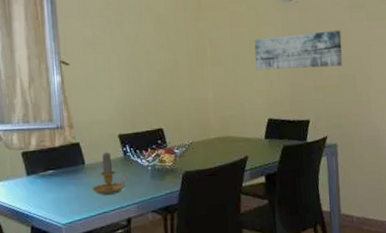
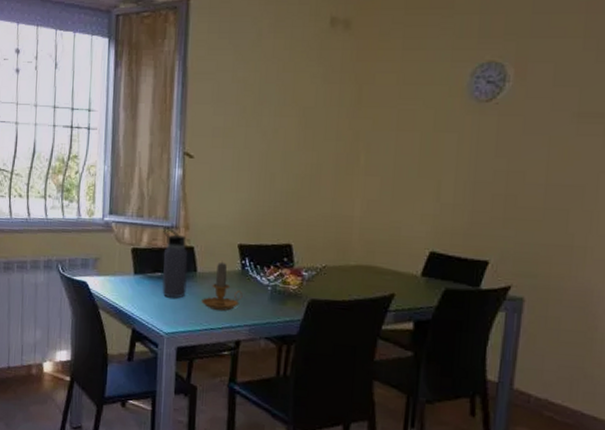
water bottle: none [49,128,78,192] -> present [161,227,188,299]
wall art: present [254,30,343,71] -> none [424,146,558,196]

